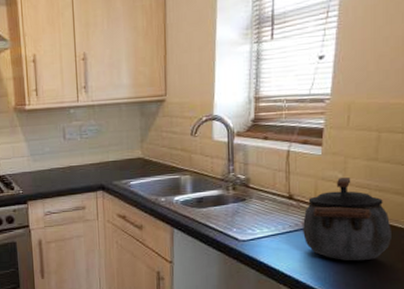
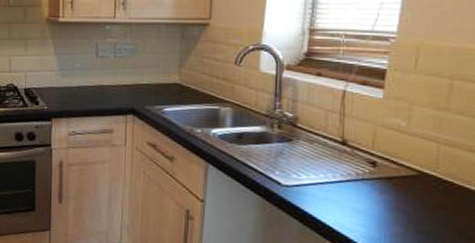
kettle: present [303,177,391,261] -> none [356,125,462,224]

